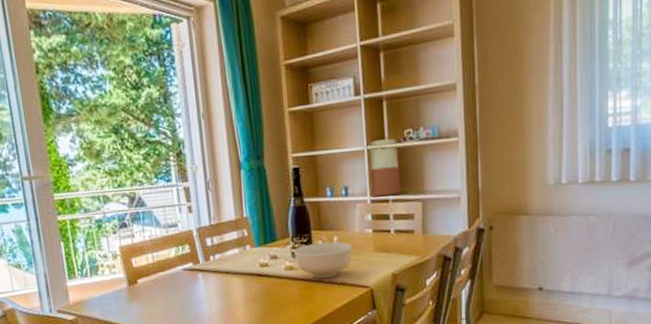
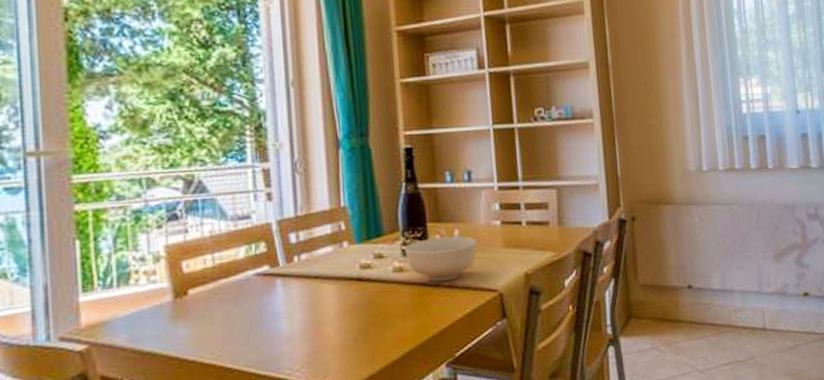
vase: present [369,139,402,197] -> none [495,118,534,183]

